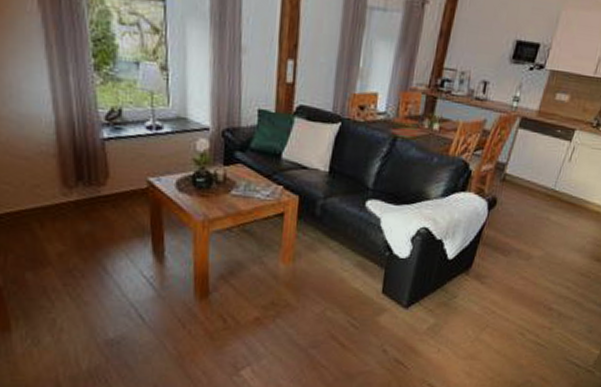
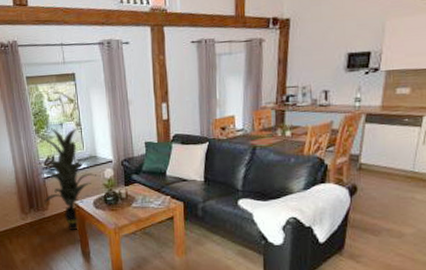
indoor plant: none [92,64,189,218] -> present [34,127,100,230]

